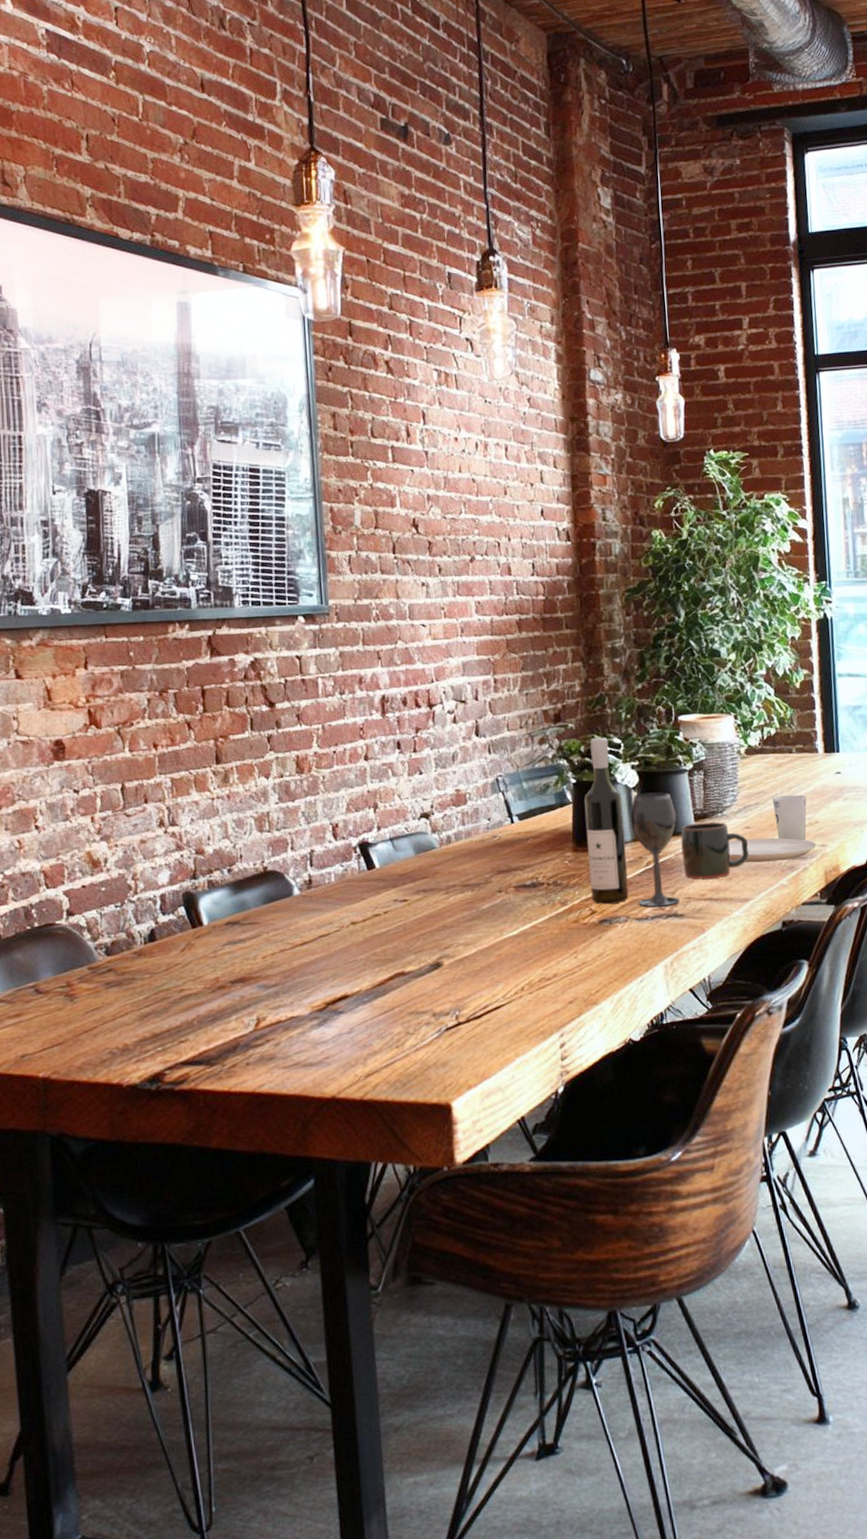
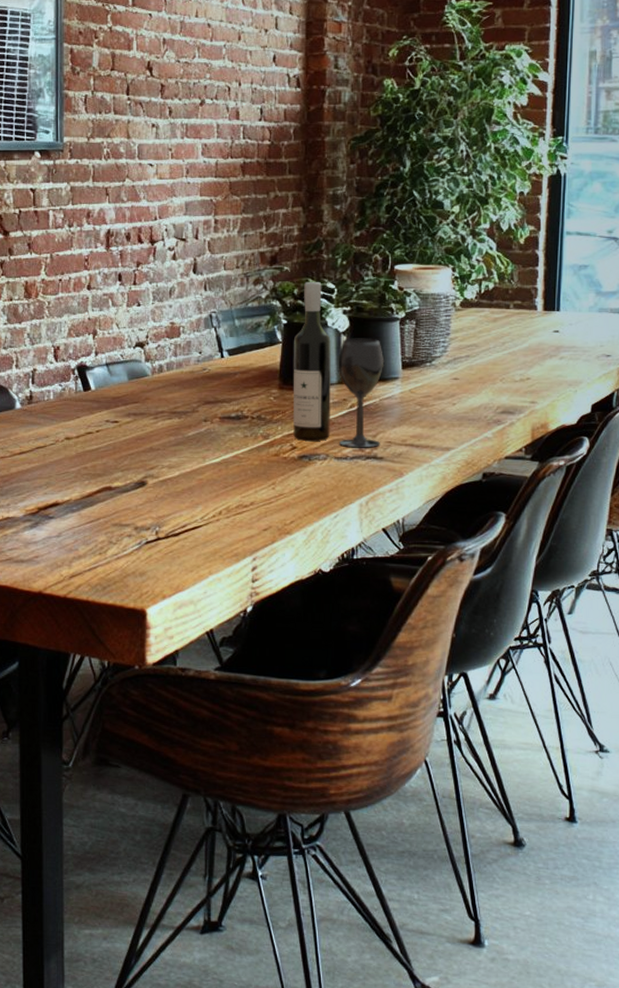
mug: present [680,822,749,879] -> none [386,370,455,425]
plate: present [728,837,816,863] -> none [435,390,525,414]
cup: present [772,794,807,841] -> none [484,350,520,396]

